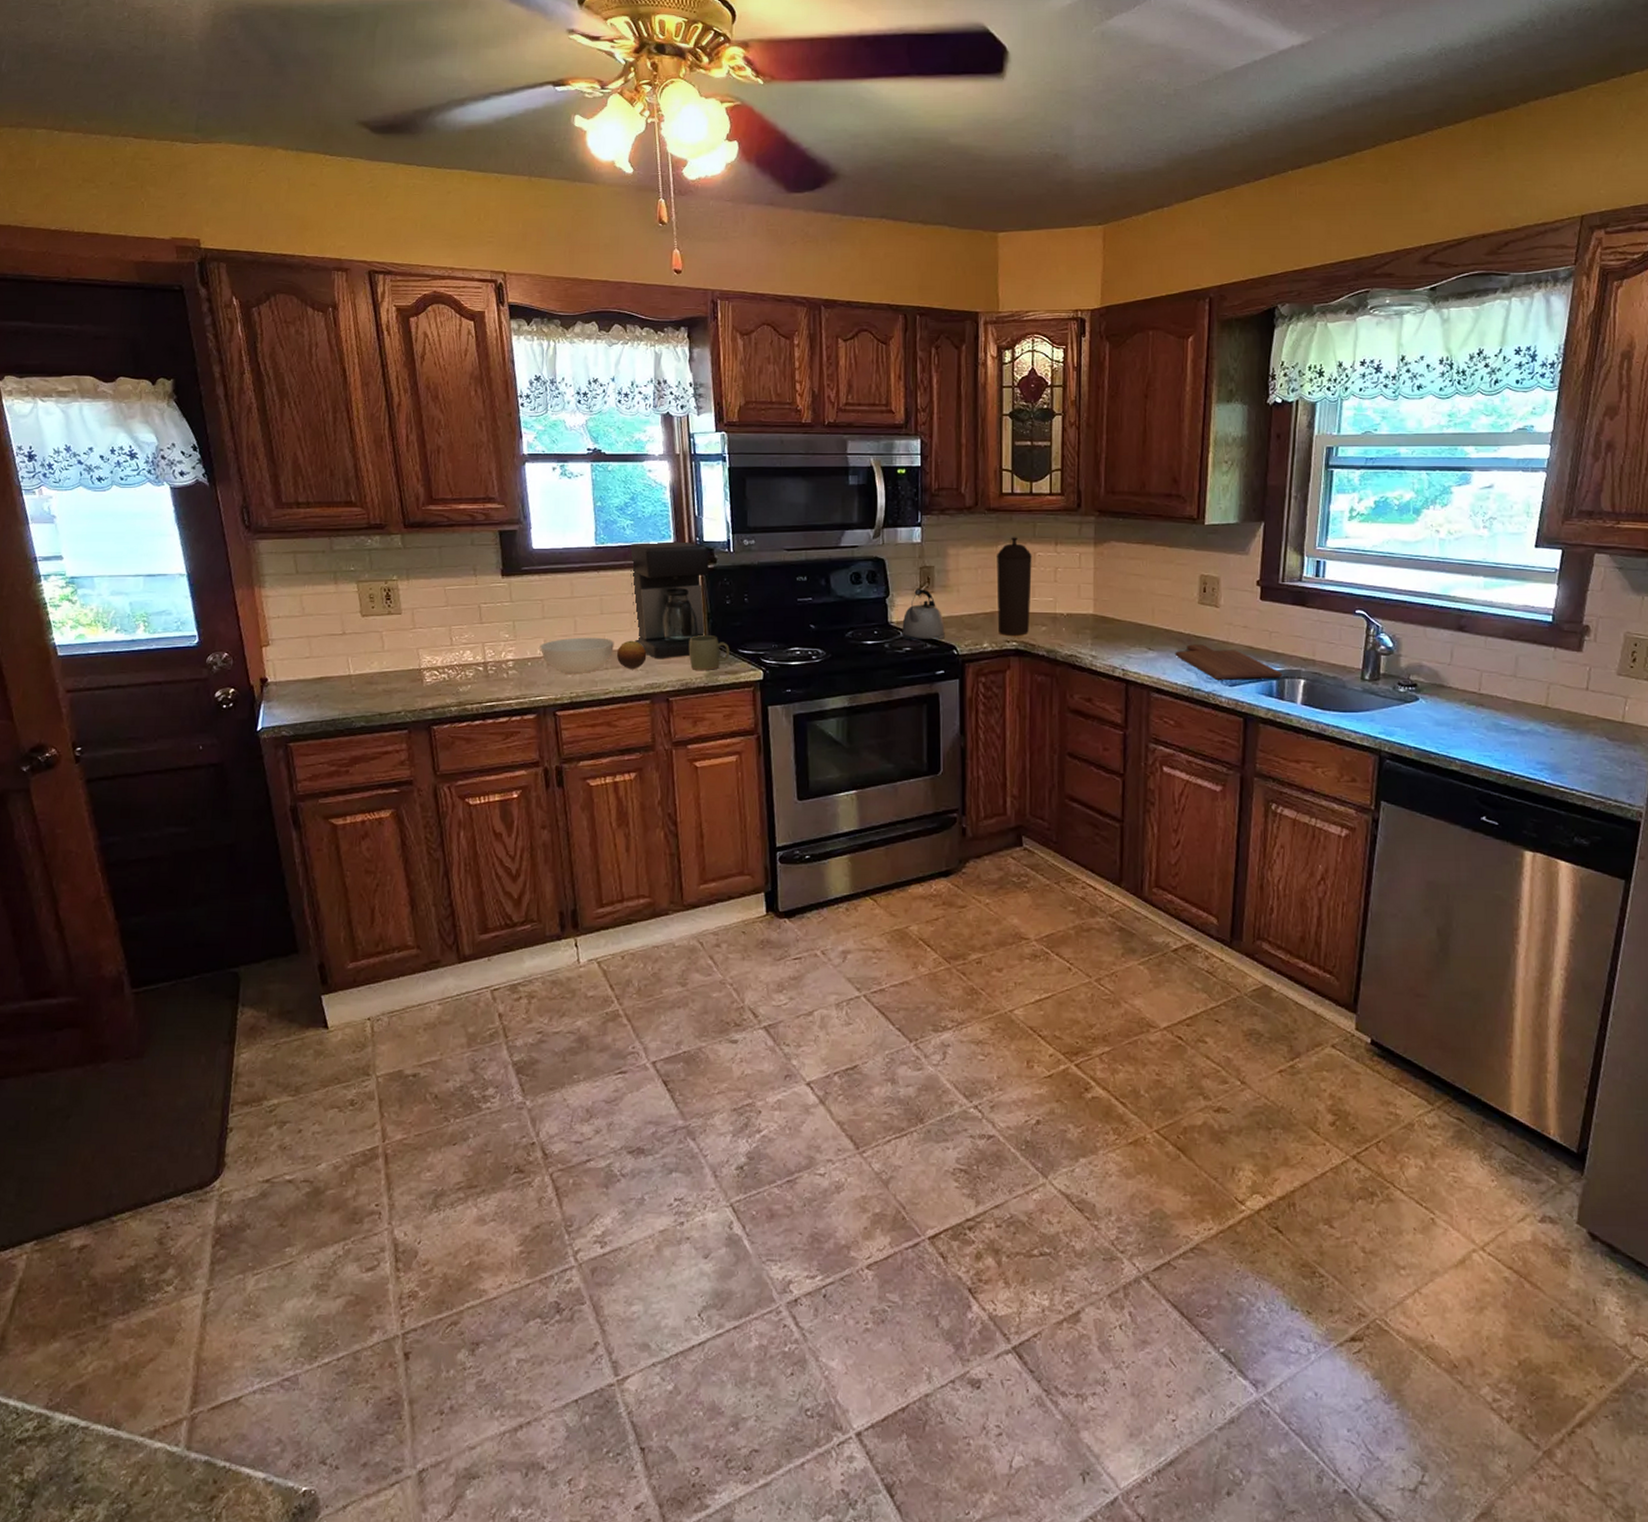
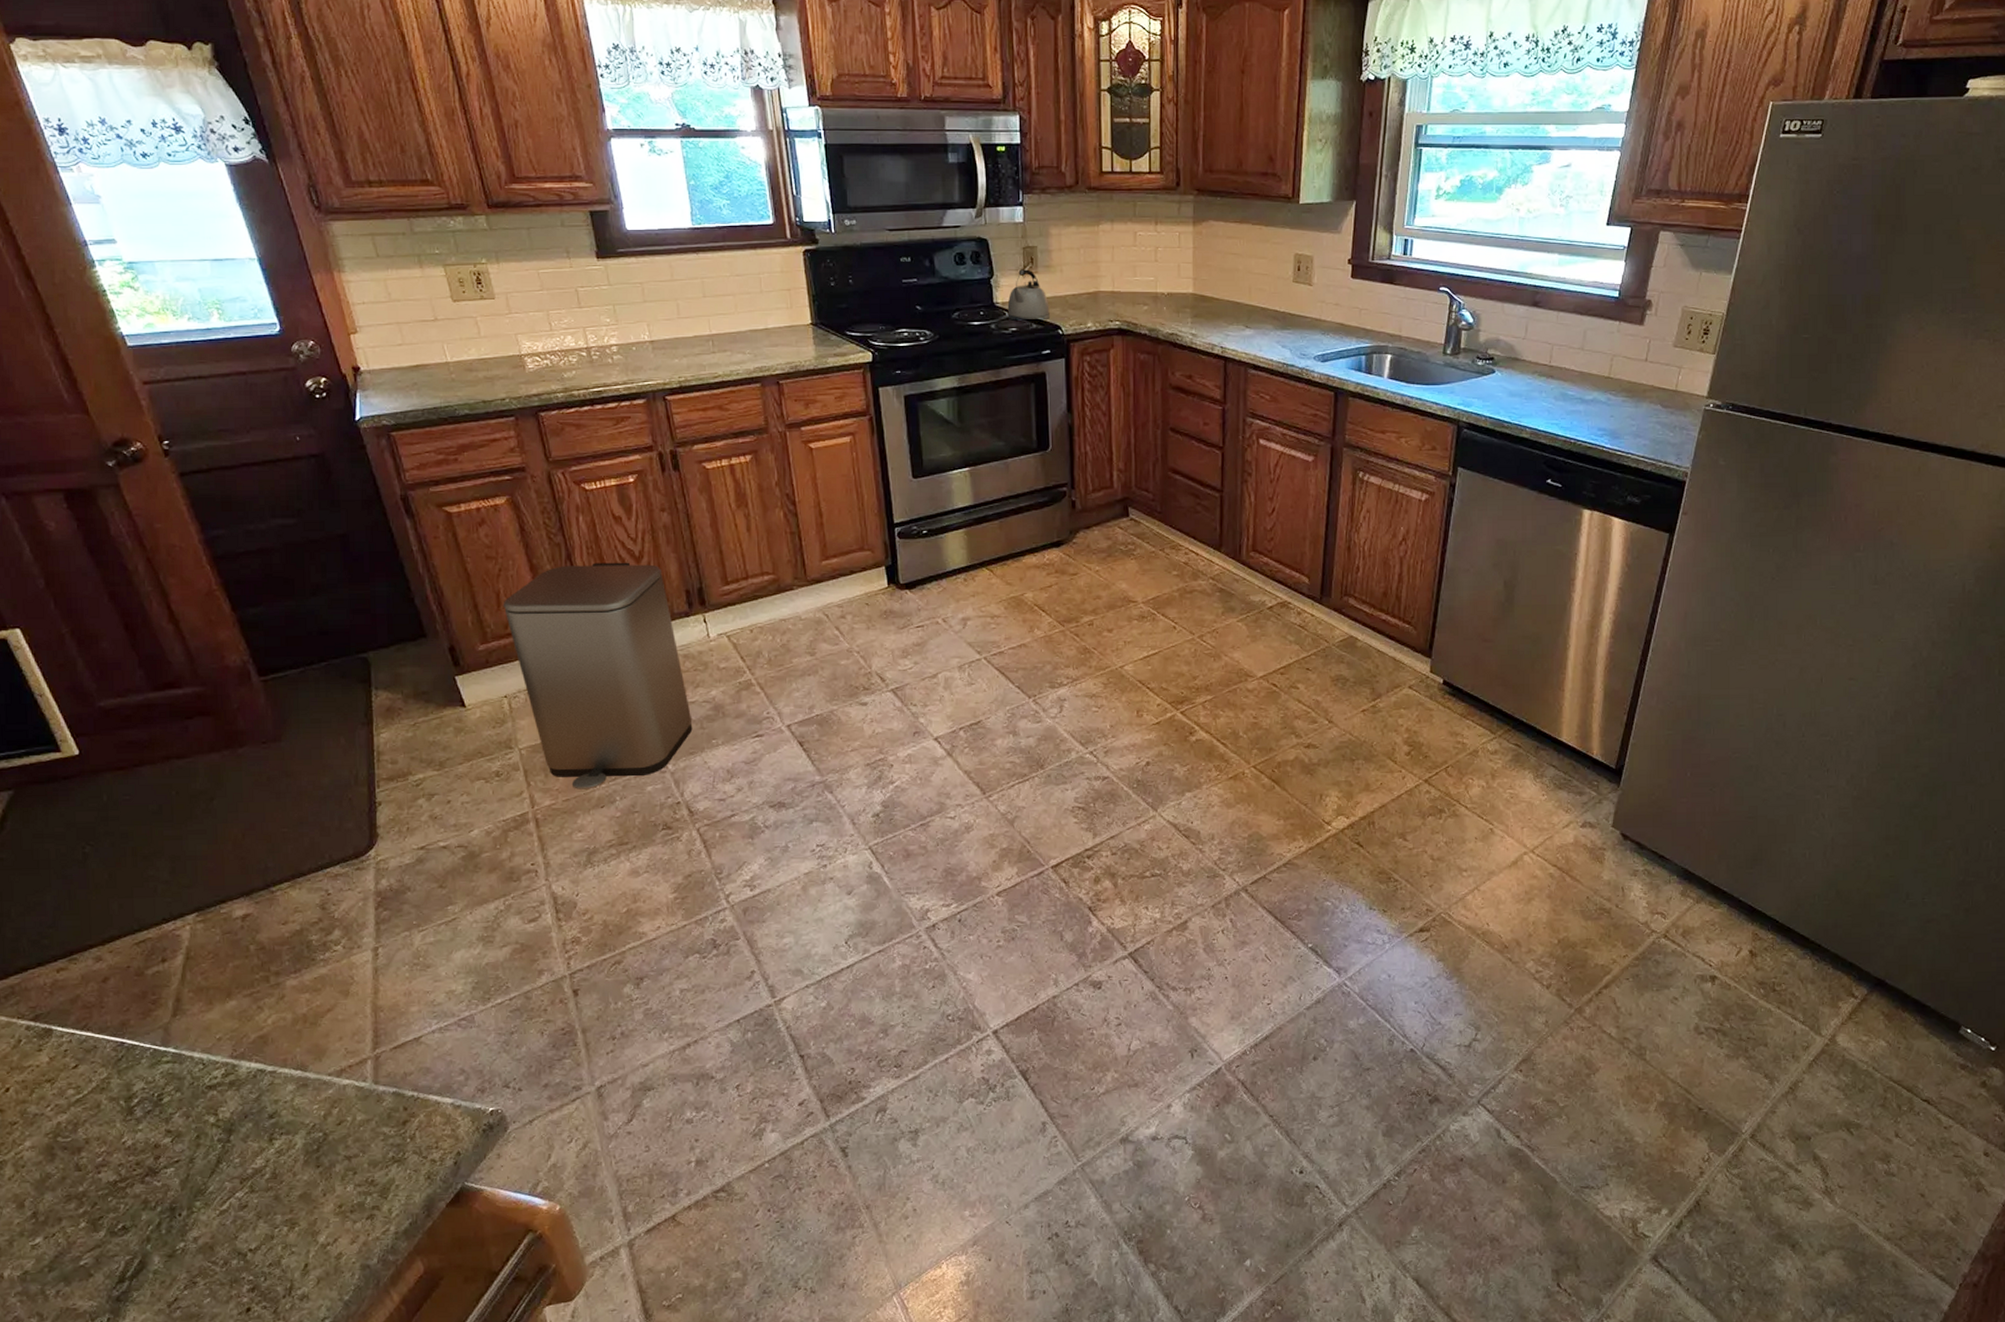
pedal bin: none [376,880,555,1124] -> present [503,562,693,790]
bowl: present [539,637,614,673] -> none [643,321,720,357]
fruit: present [617,640,647,670] -> none [723,323,754,353]
coffee maker: present [628,541,710,660] -> none [726,222,812,343]
mug: present [688,635,730,670] -> none [795,318,837,353]
canister: present [996,537,1032,637] -> none [1098,216,1133,316]
cutting board: present [1175,644,1282,680] -> none [1270,322,1371,356]

